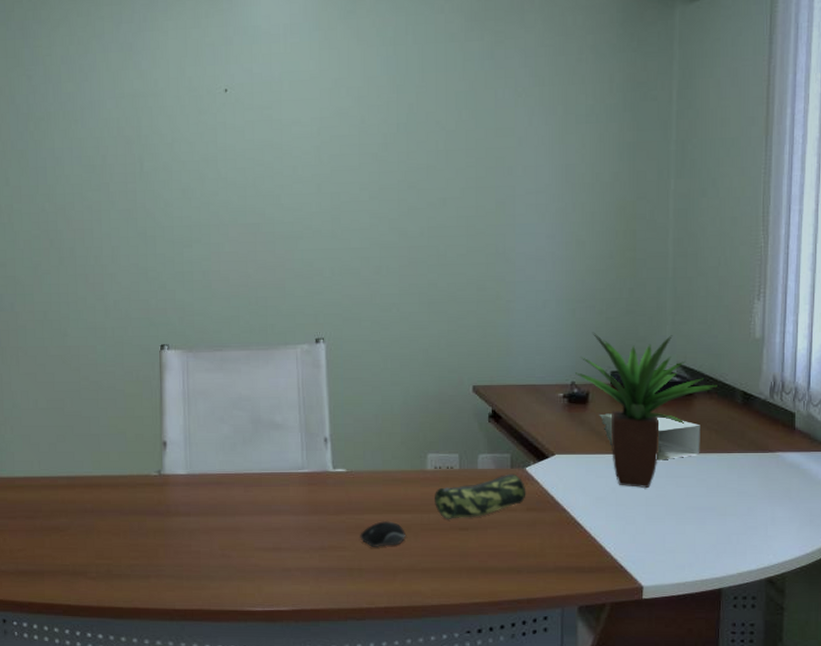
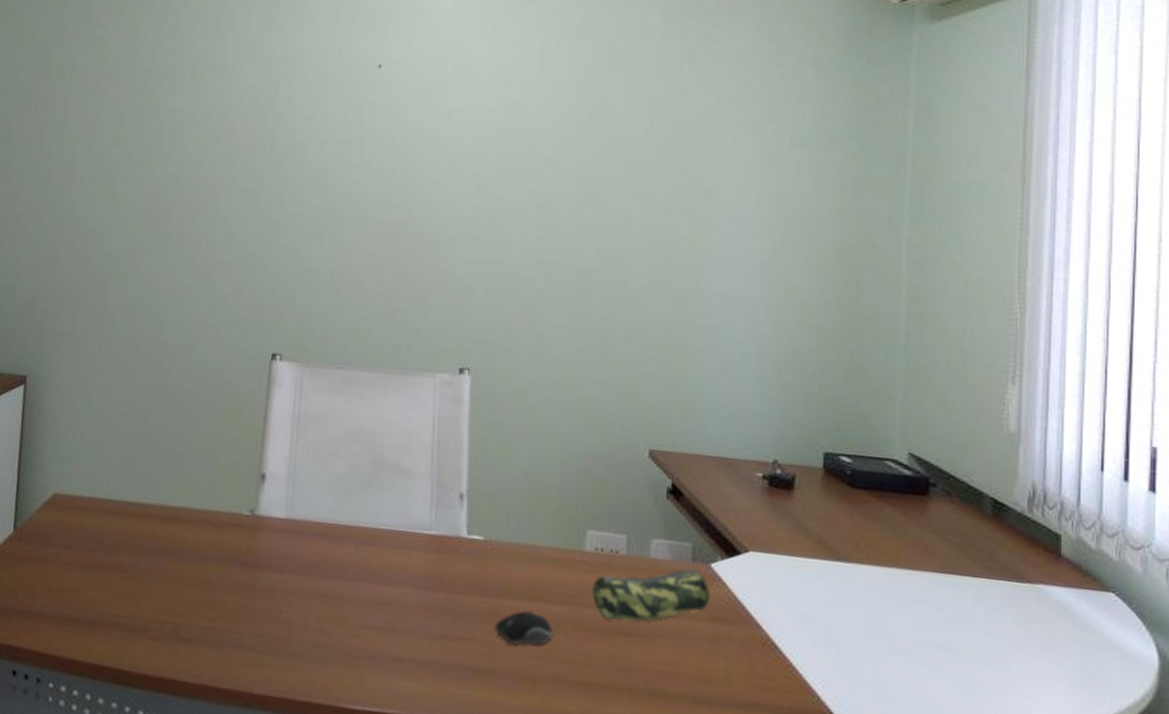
potted plant: present [575,332,718,488] -> none [779,399,960,610]
tissue box: present [599,413,700,460] -> none [807,505,938,576]

